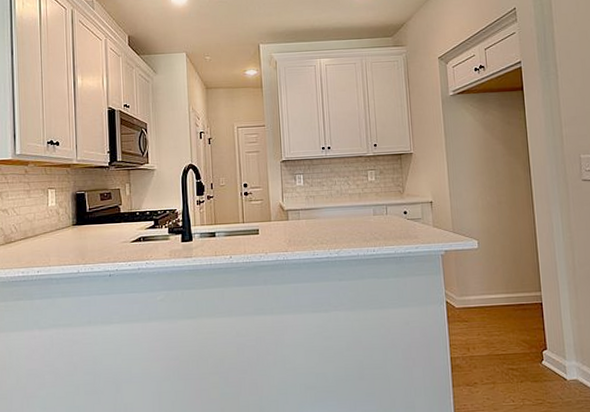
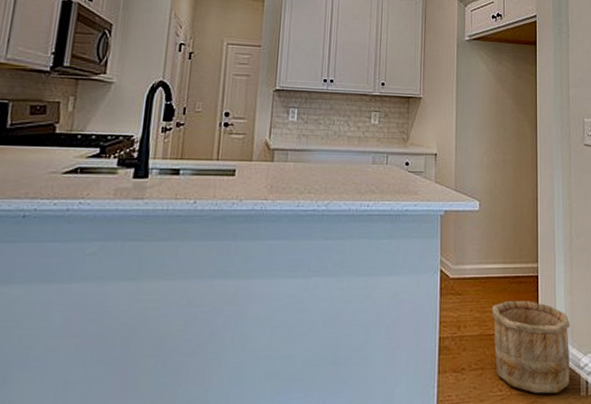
wooden bucket: none [498,325,582,405] -> present [492,301,570,394]

